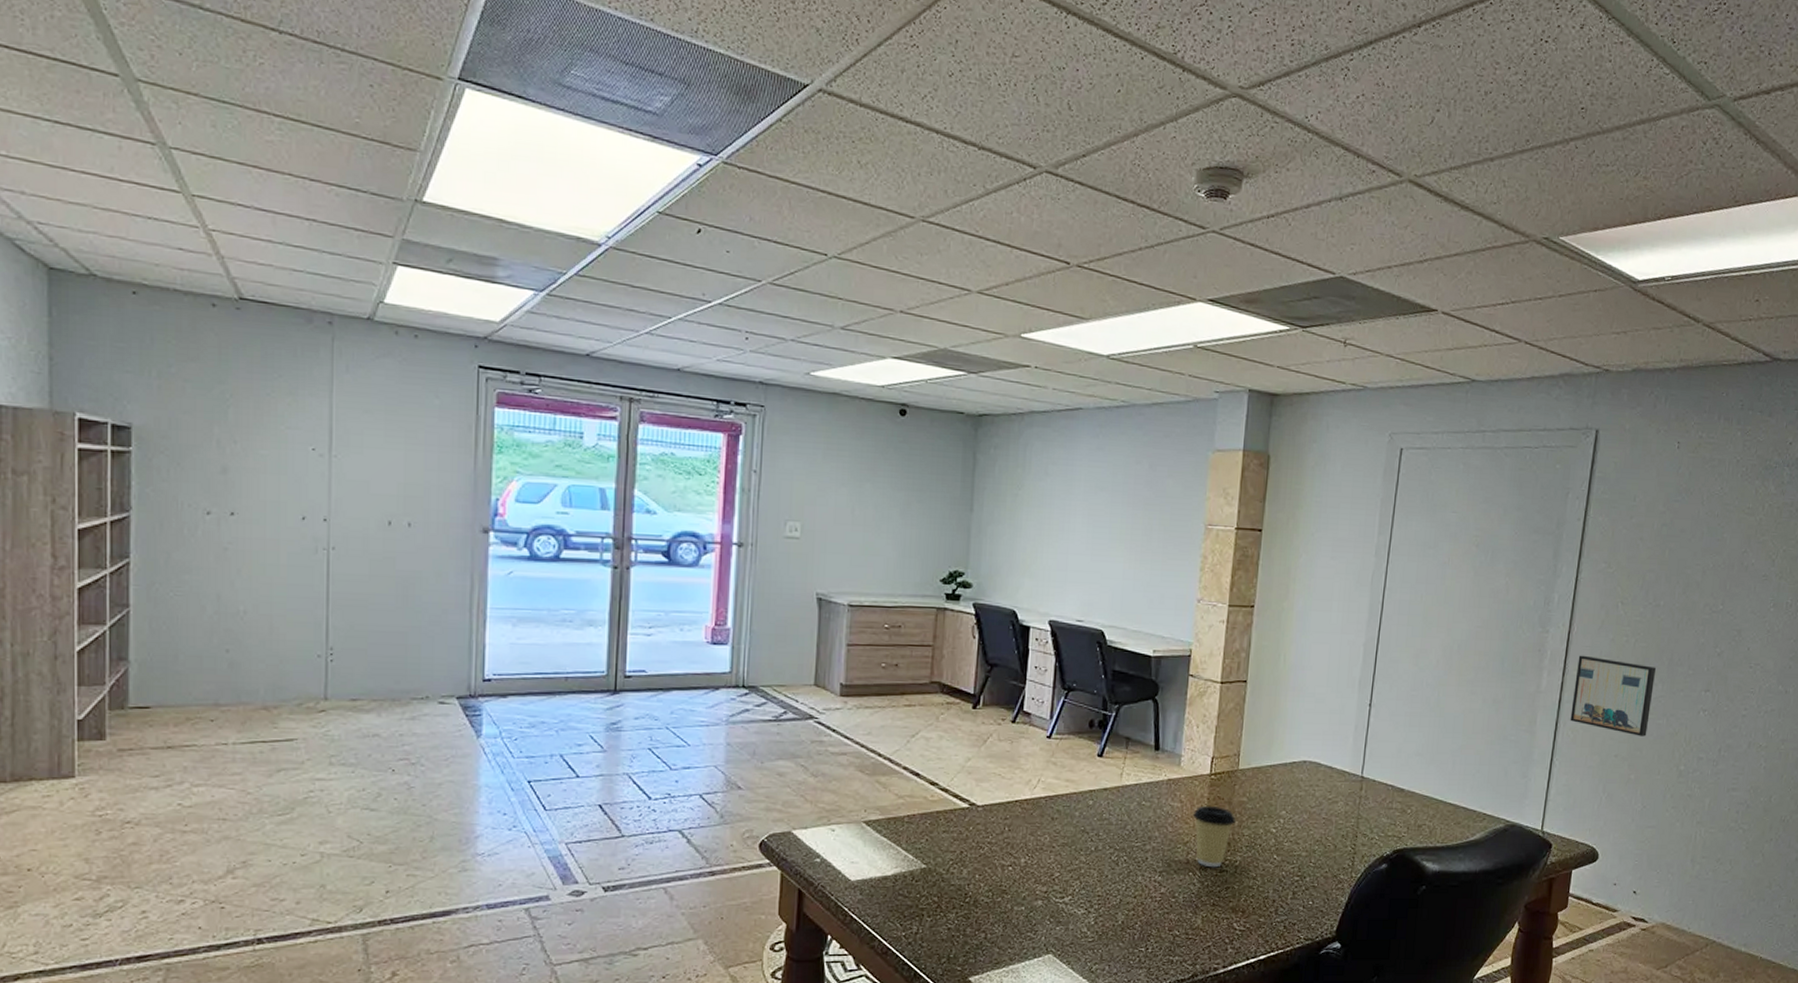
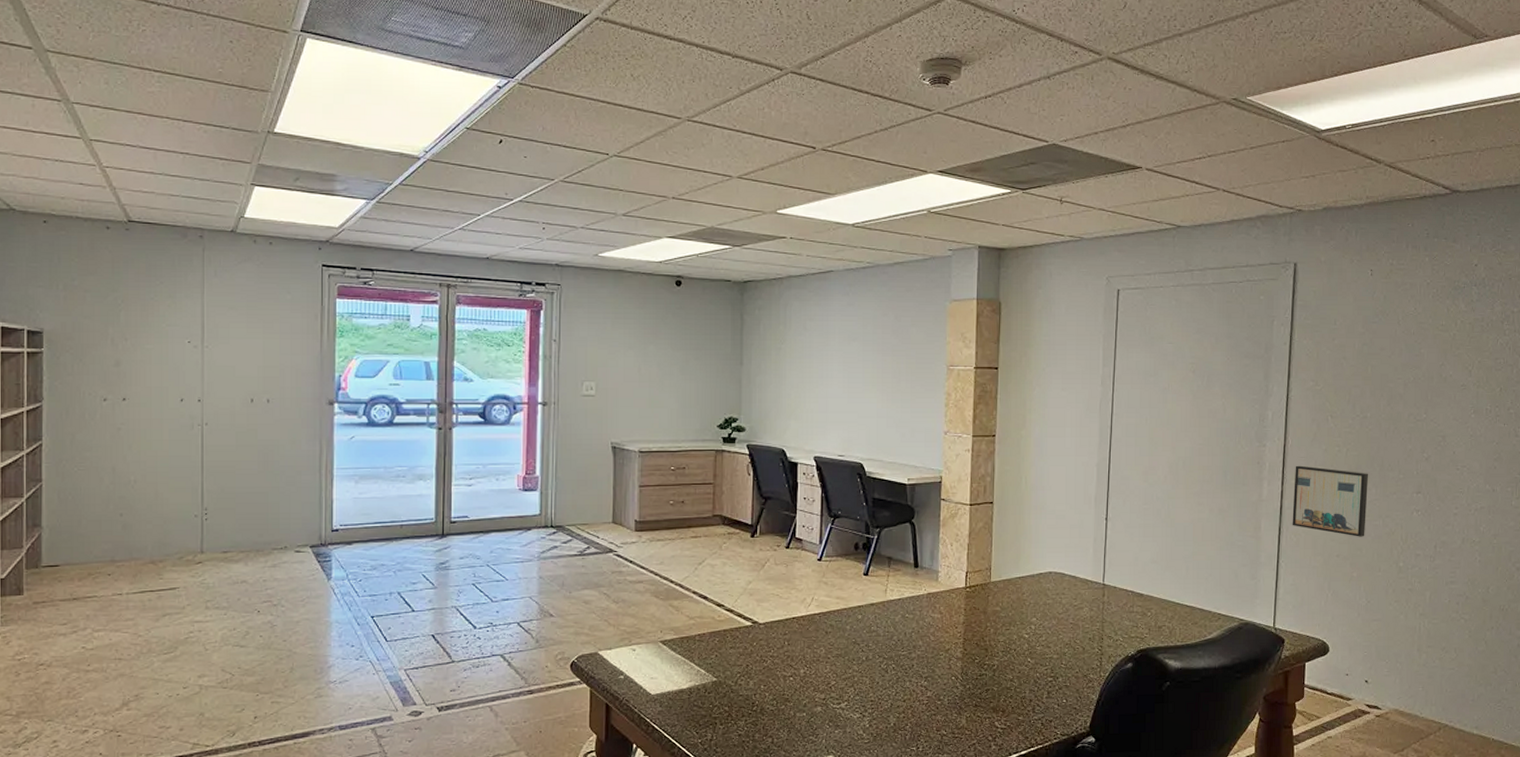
coffee cup: present [1192,805,1237,868] -> none [952,615,992,672]

